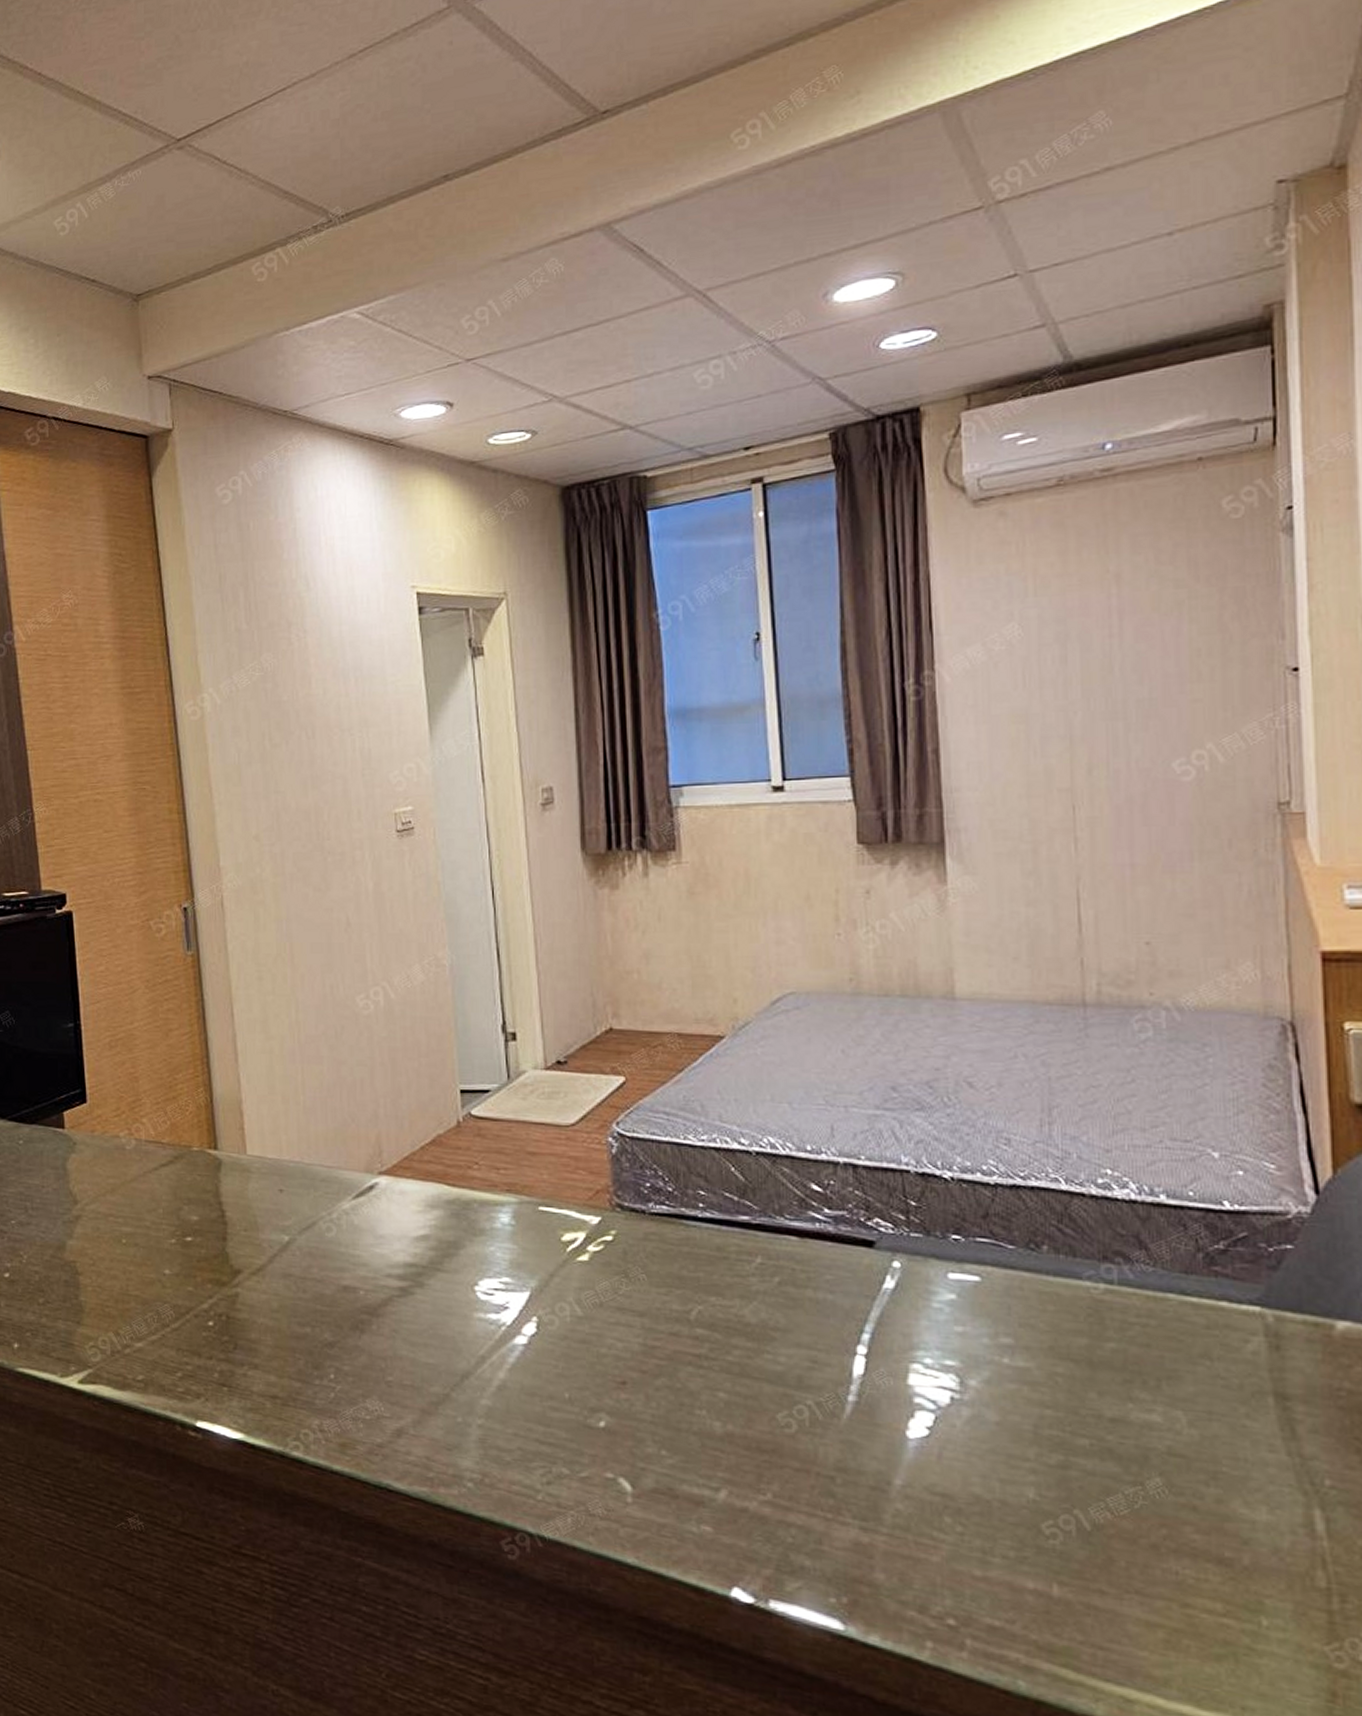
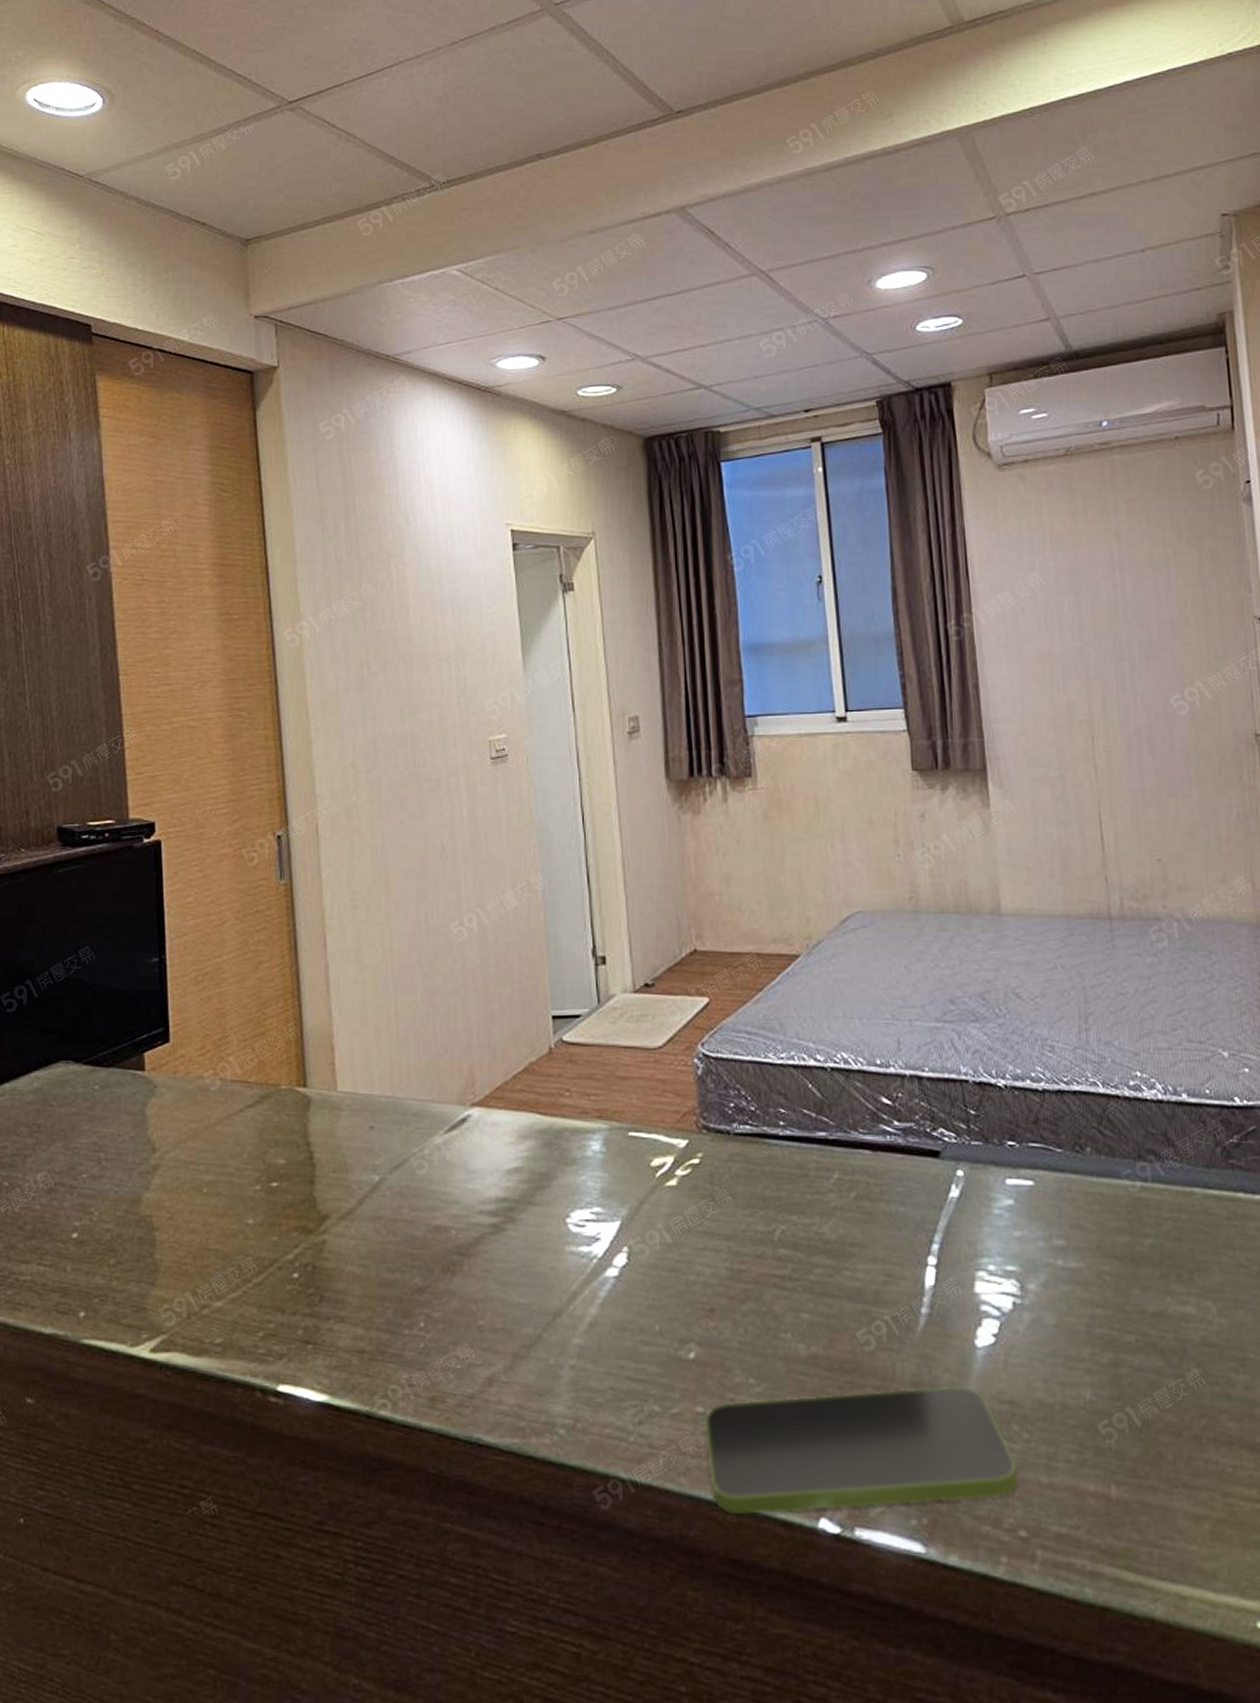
phone: none [615,1471,949,1586] -> present [705,1385,1019,1514]

